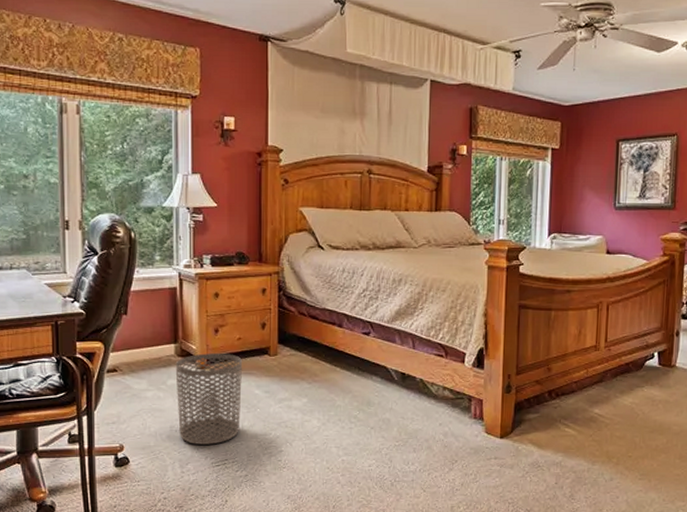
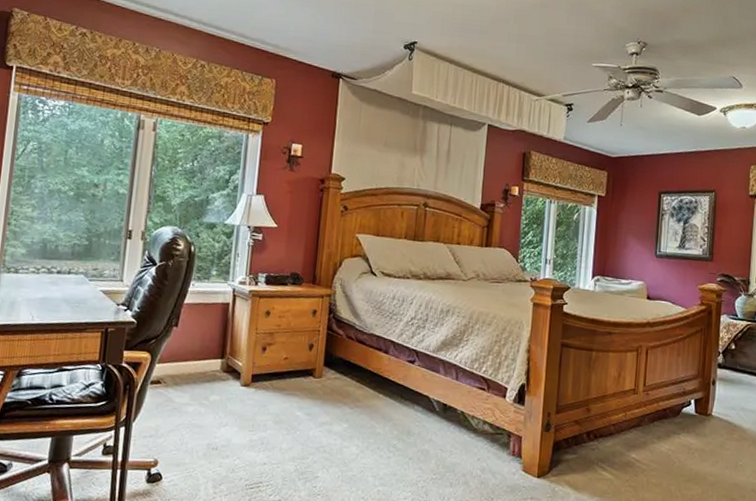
waste bin: present [175,353,242,445] -> none [216,371,287,466]

